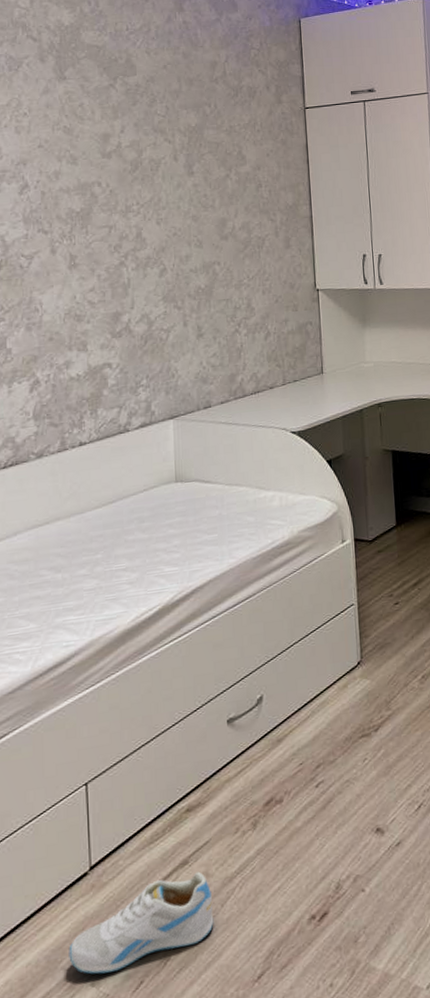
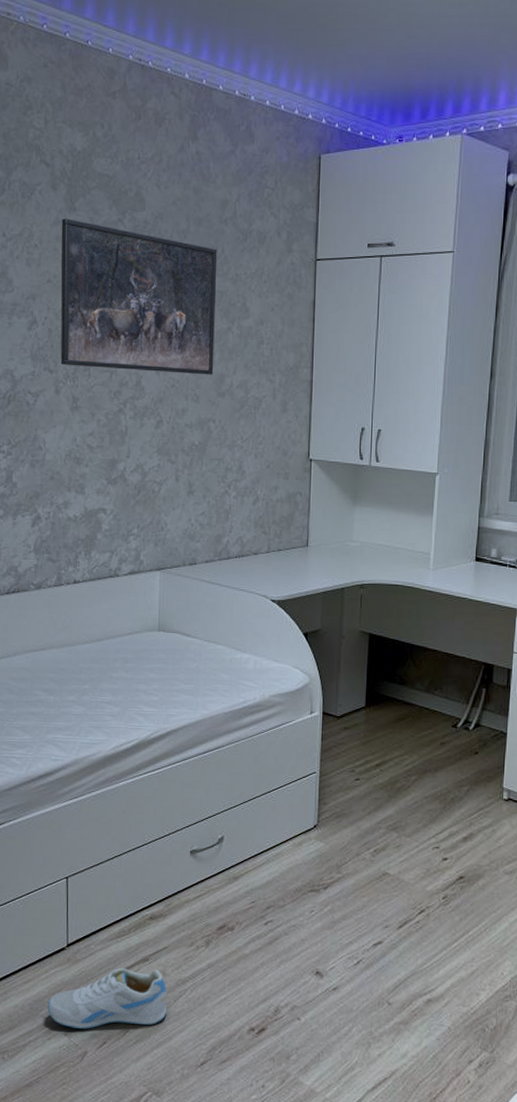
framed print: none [51,87,215,225] -> present [61,218,218,375]

